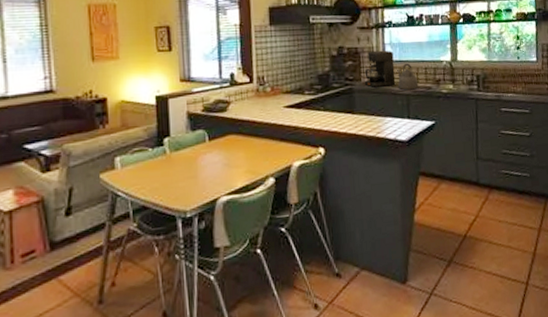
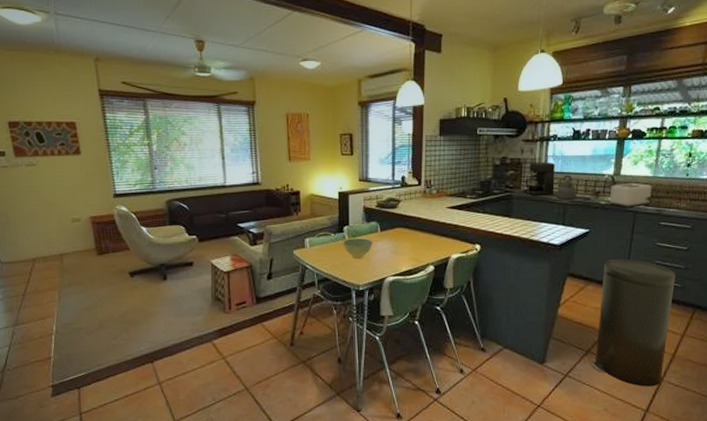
bowl: none [163,151,201,178] -> present [343,238,373,259]
toaster: none [450,68,490,95] -> present [609,182,652,207]
pedal bin: none [452,150,527,295] -> present [589,258,676,387]

